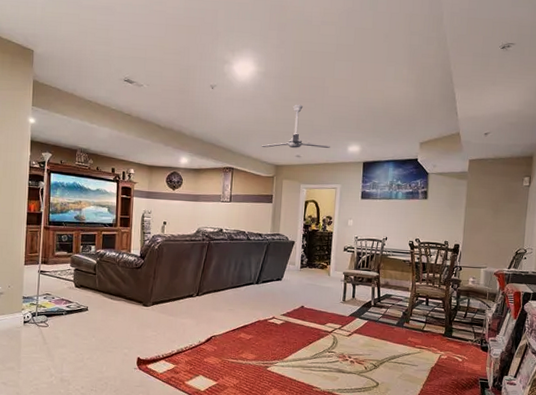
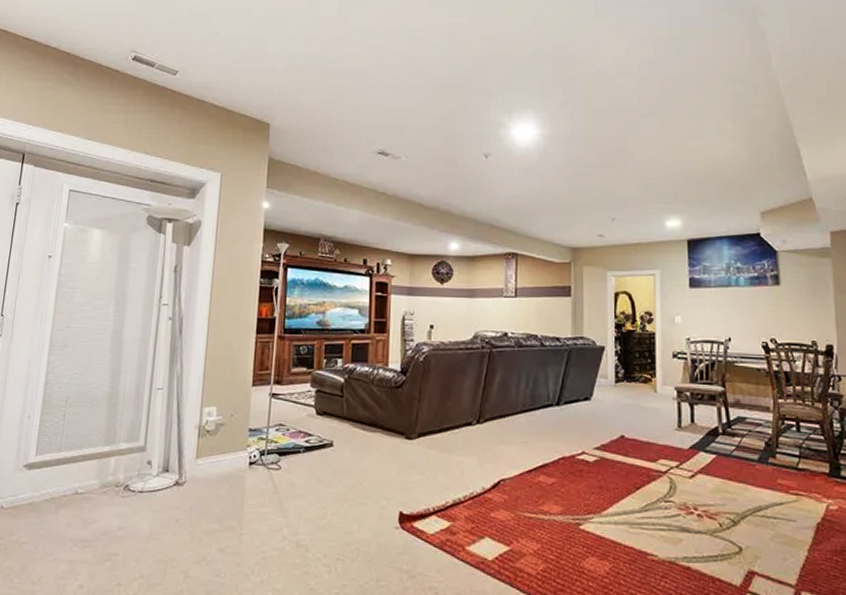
ceiling fan: present [261,104,330,148] -> none [551,171,642,226]

